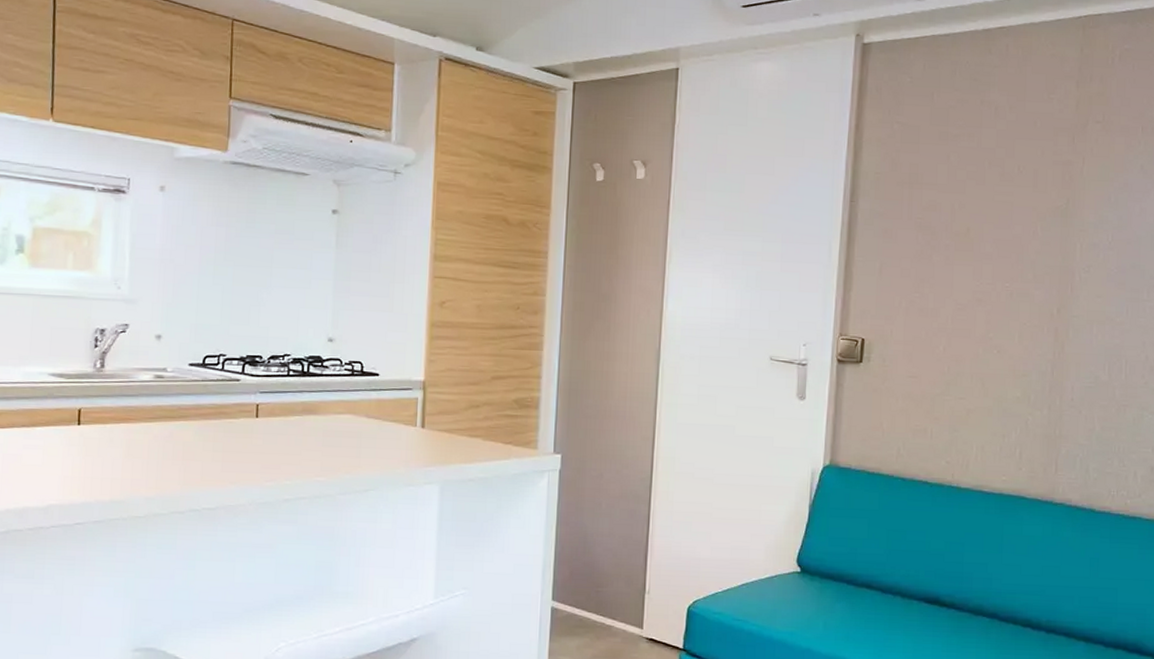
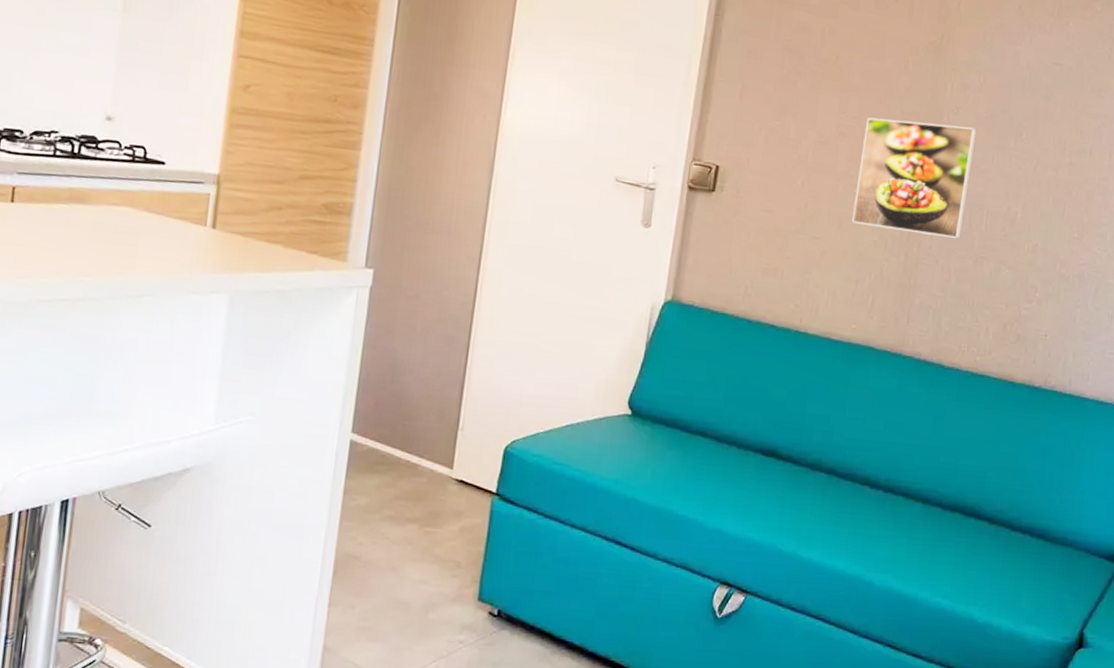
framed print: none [993,282,1110,390] -> present [851,117,978,239]

